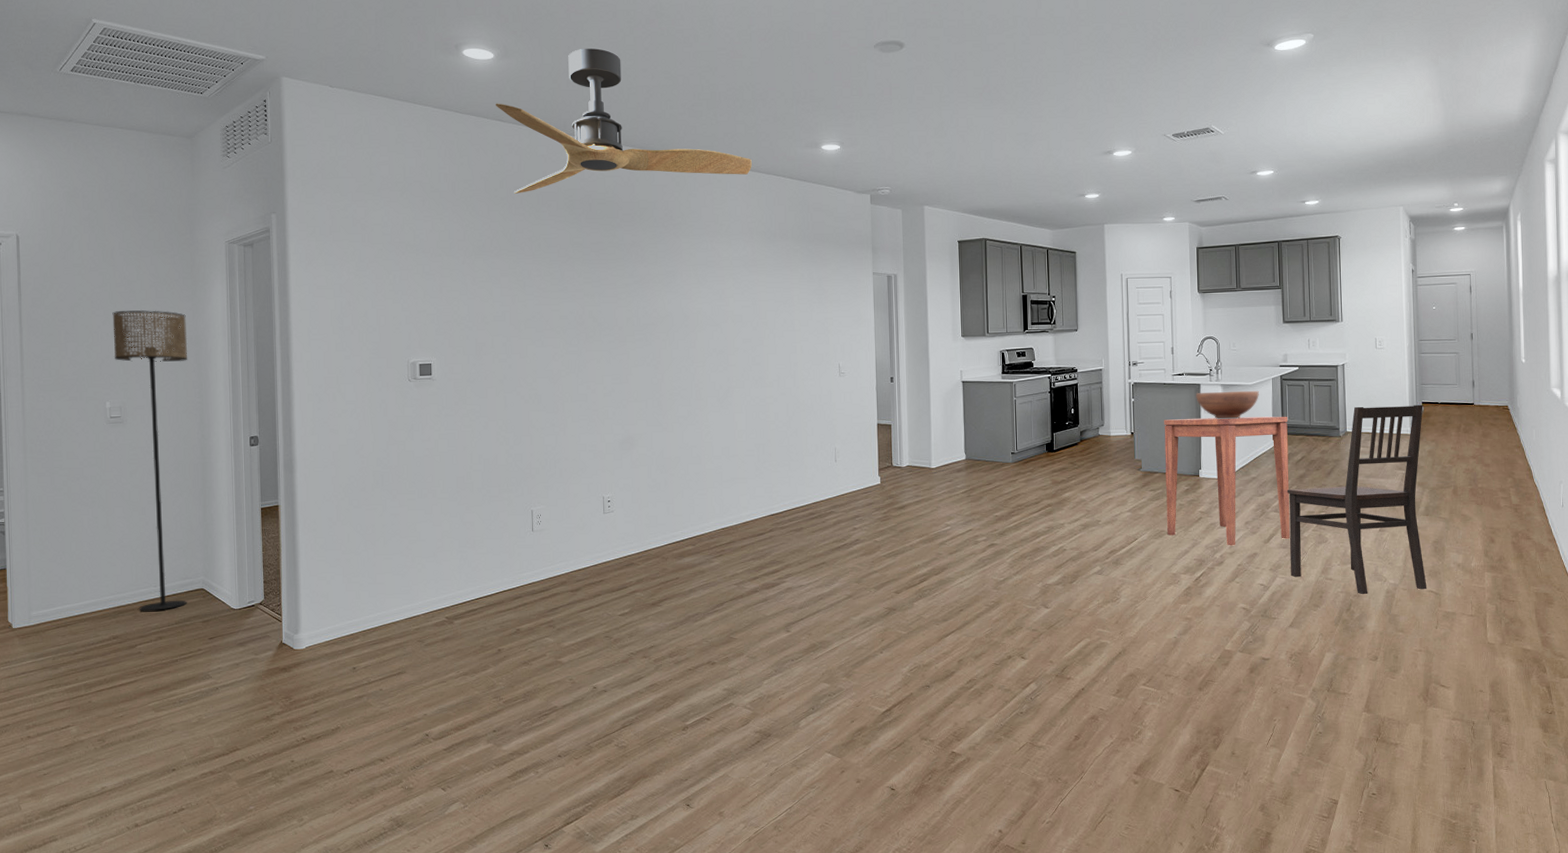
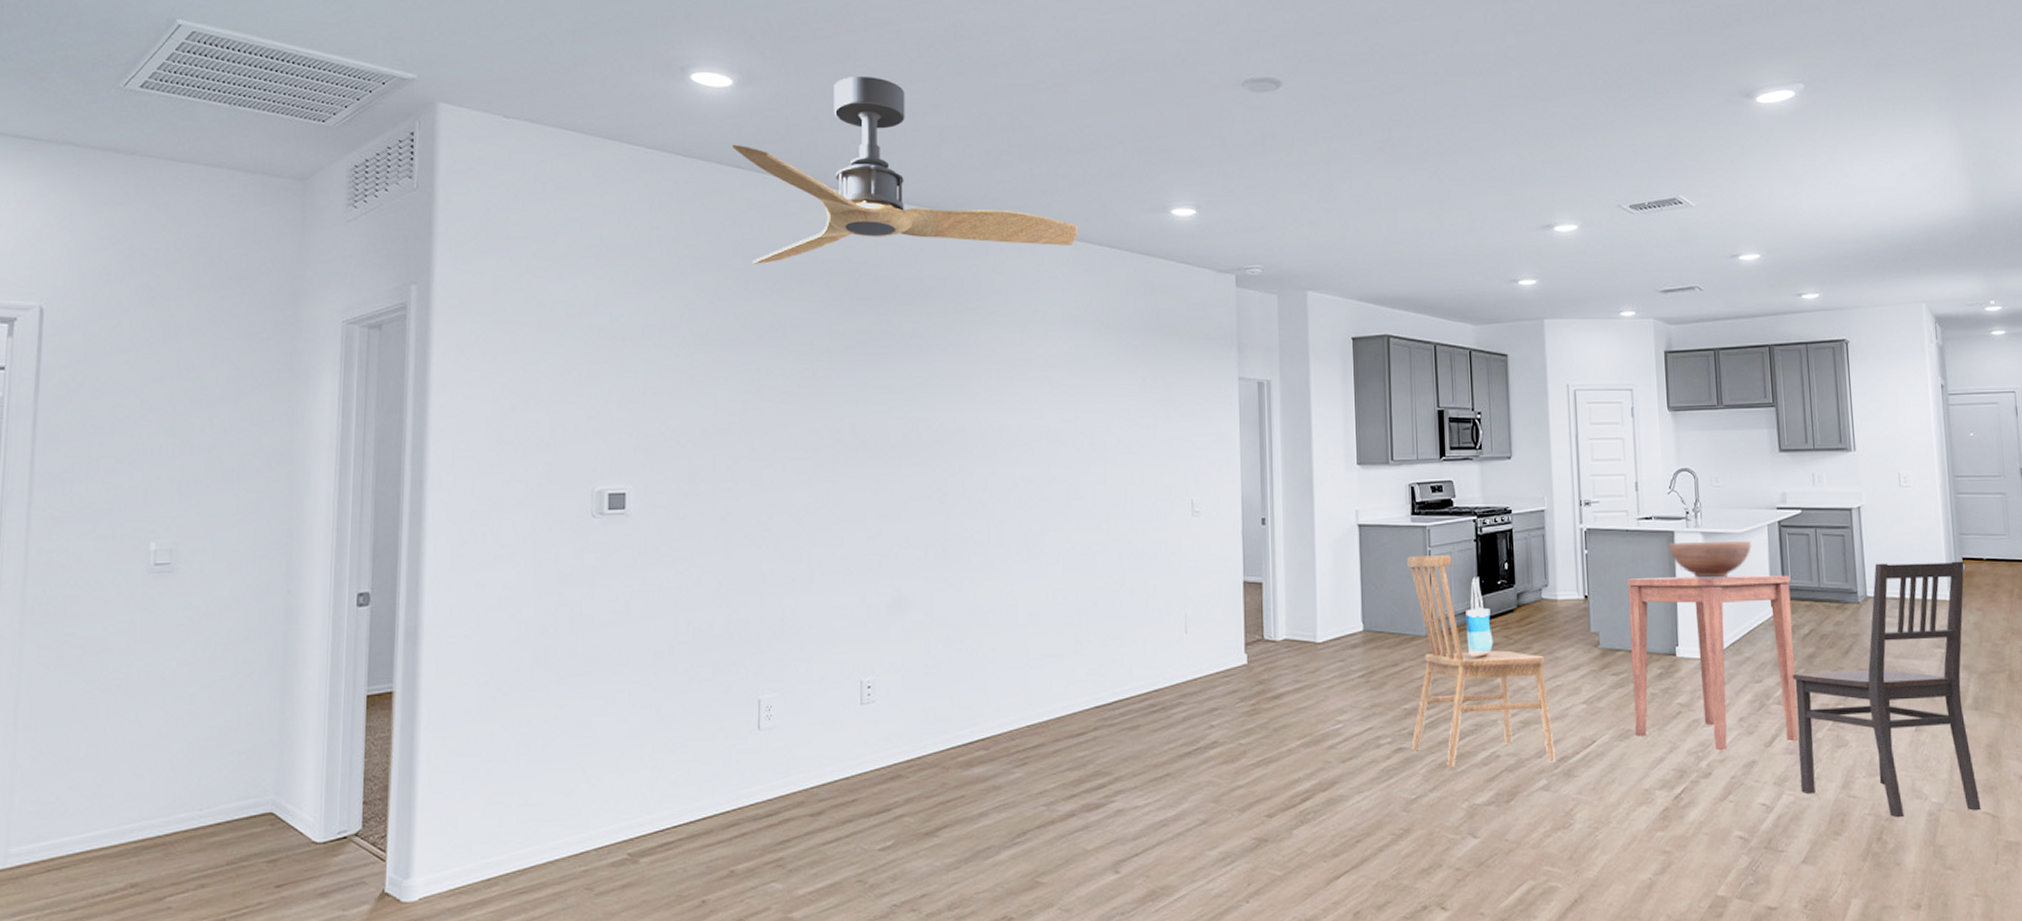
floor lamp: present [112,310,188,611] -> none [167,414,277,846]
dining chair: none [998,403,1107,558] -> present [1407,555,1555,767]
tote bag: none [1042,419,1062,478] -> present [1466,577,1493,657]

